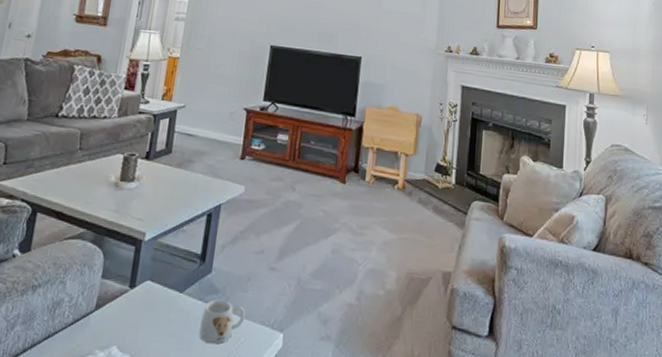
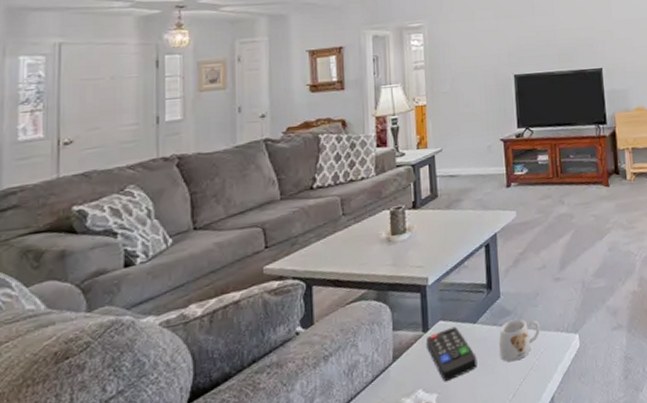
remote control: none [130,290,176,345] -> present [426,326,477,381]

